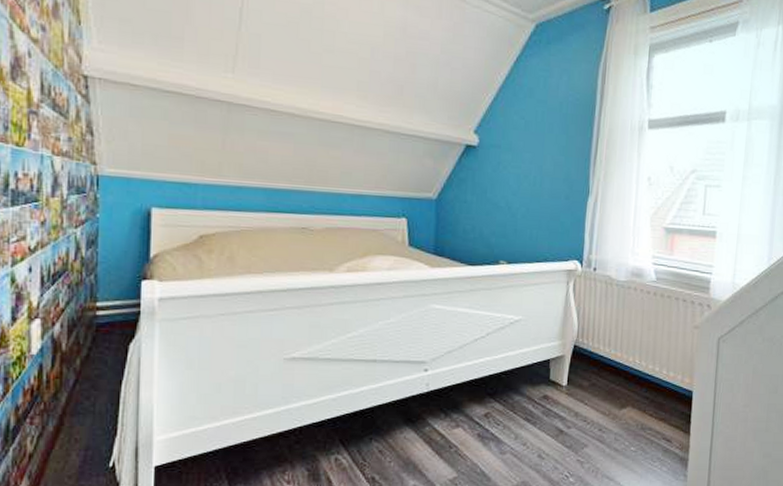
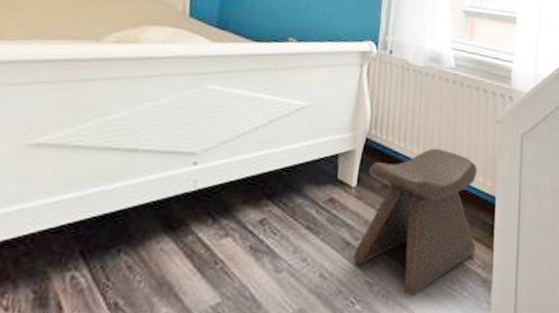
stool: none [566,352,676,471] -> present [353,148,477,296]

